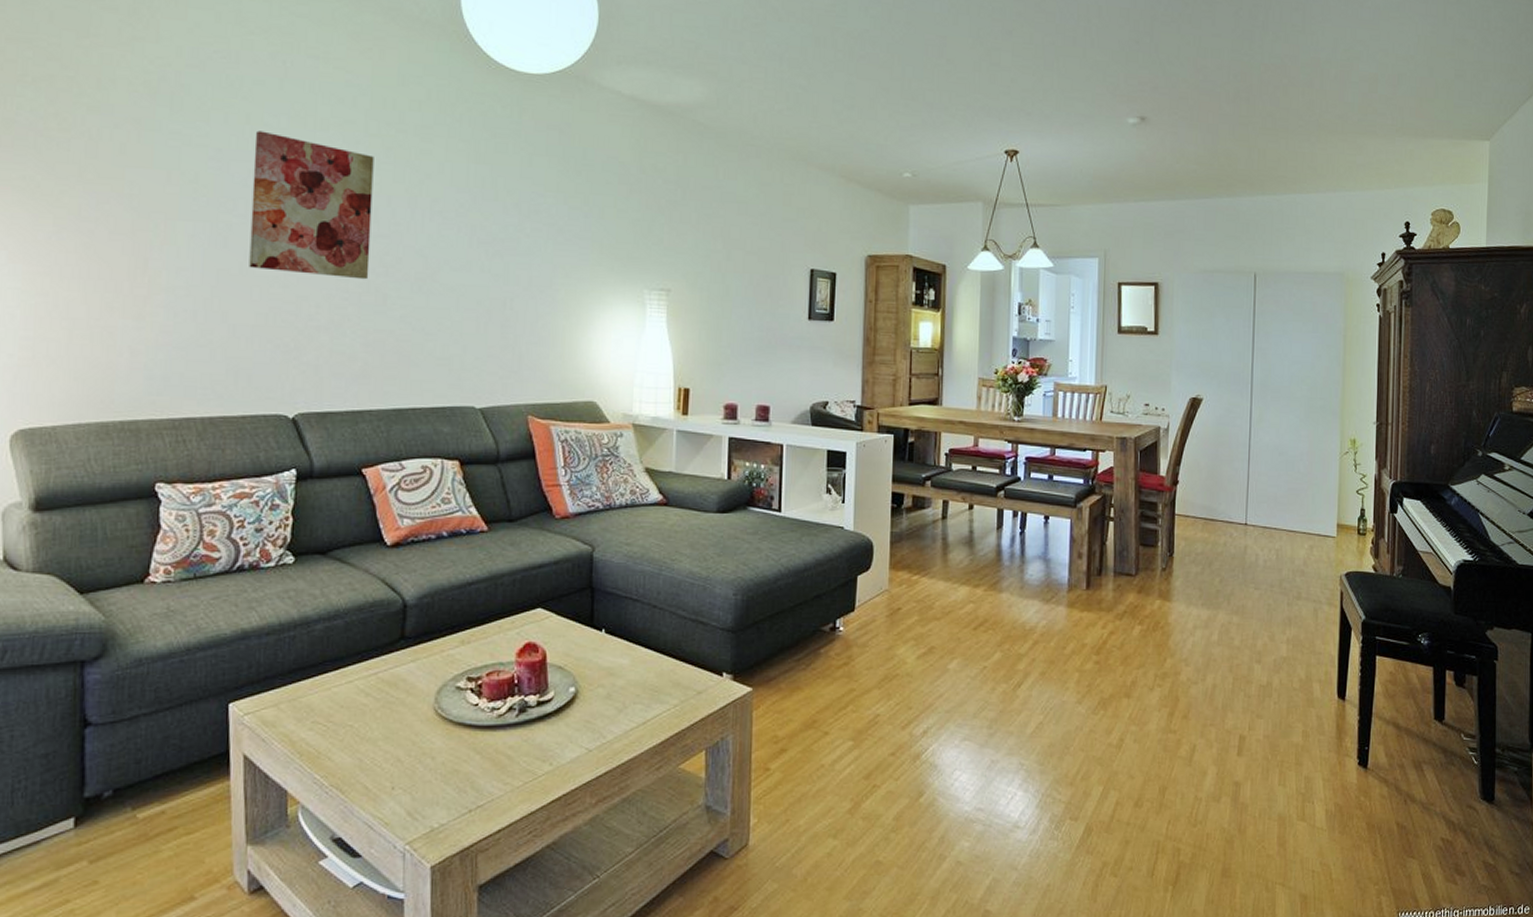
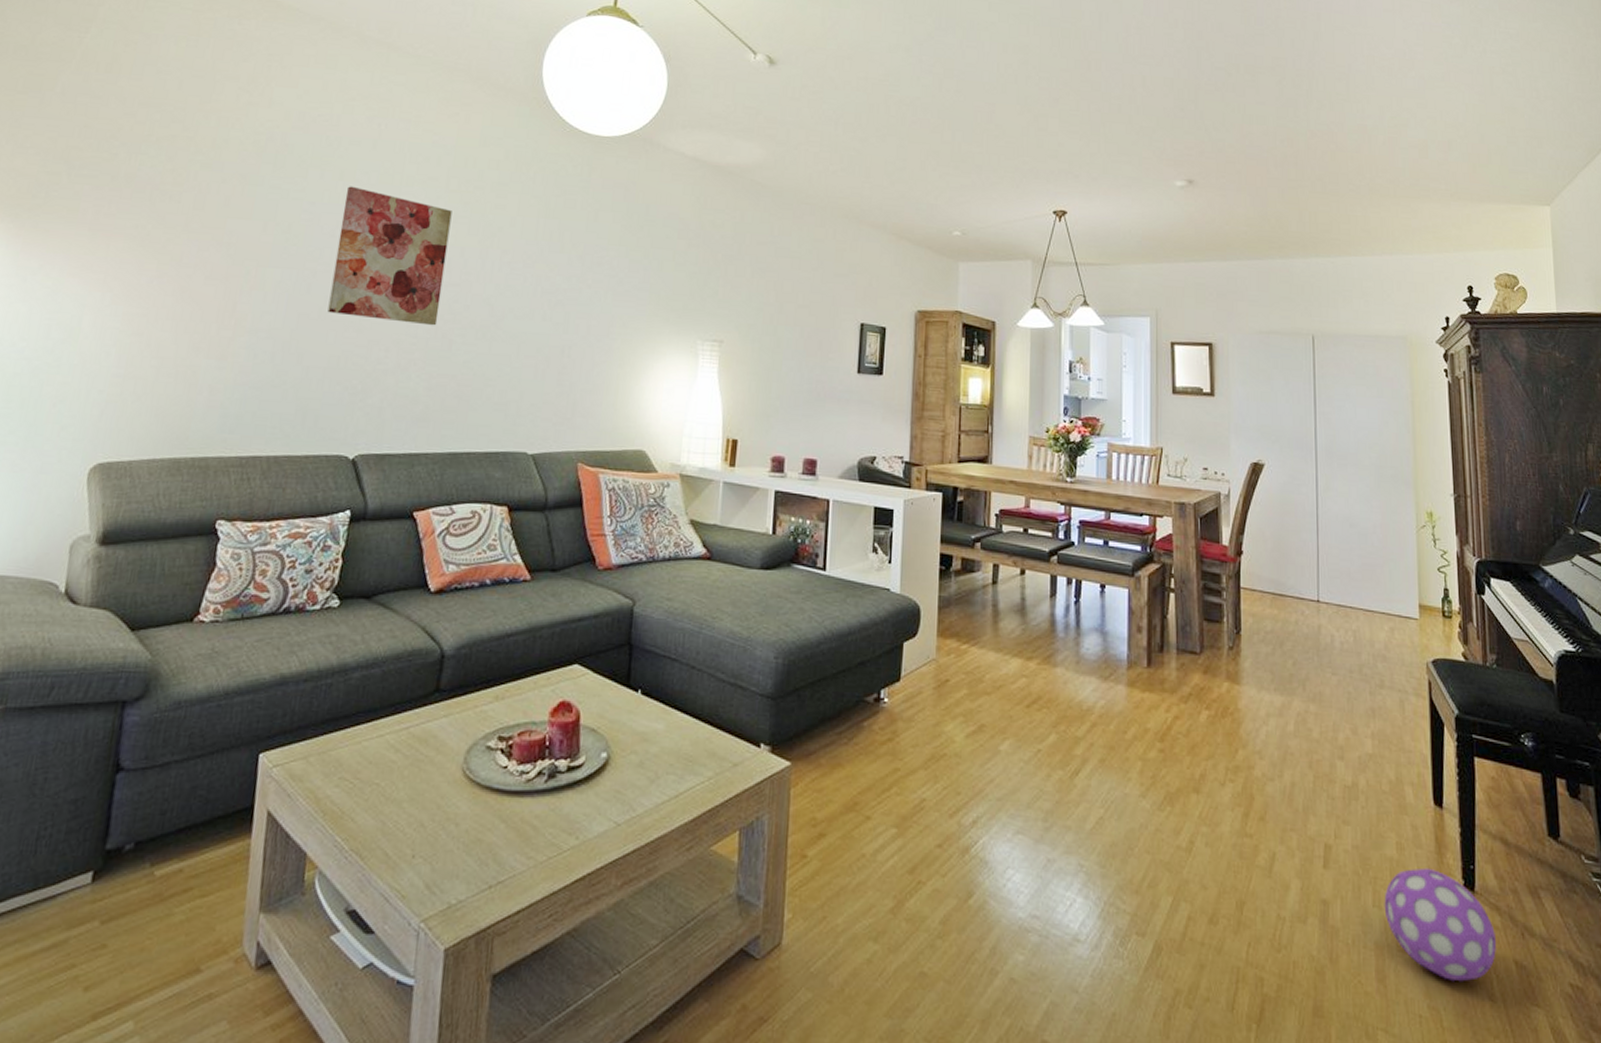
decorative ball: none [1288,750,1382,841] -> present [1384,867,1496,981]

